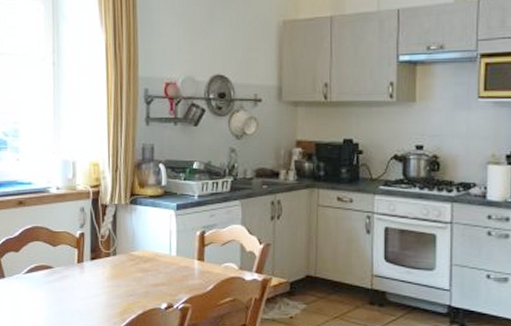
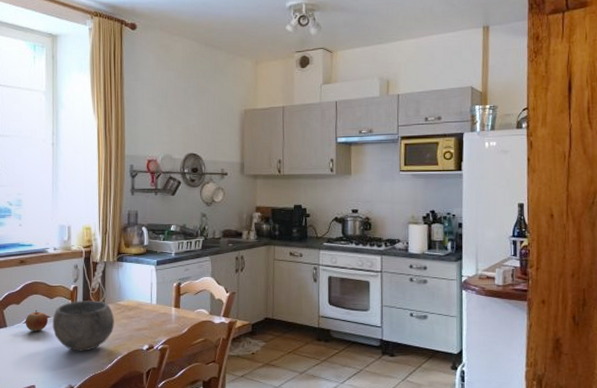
apple: none [25,258,52,284] -> present [25,309,49,331]
bowl: none [56,249,127,309] -> present [52,300,114,352]

